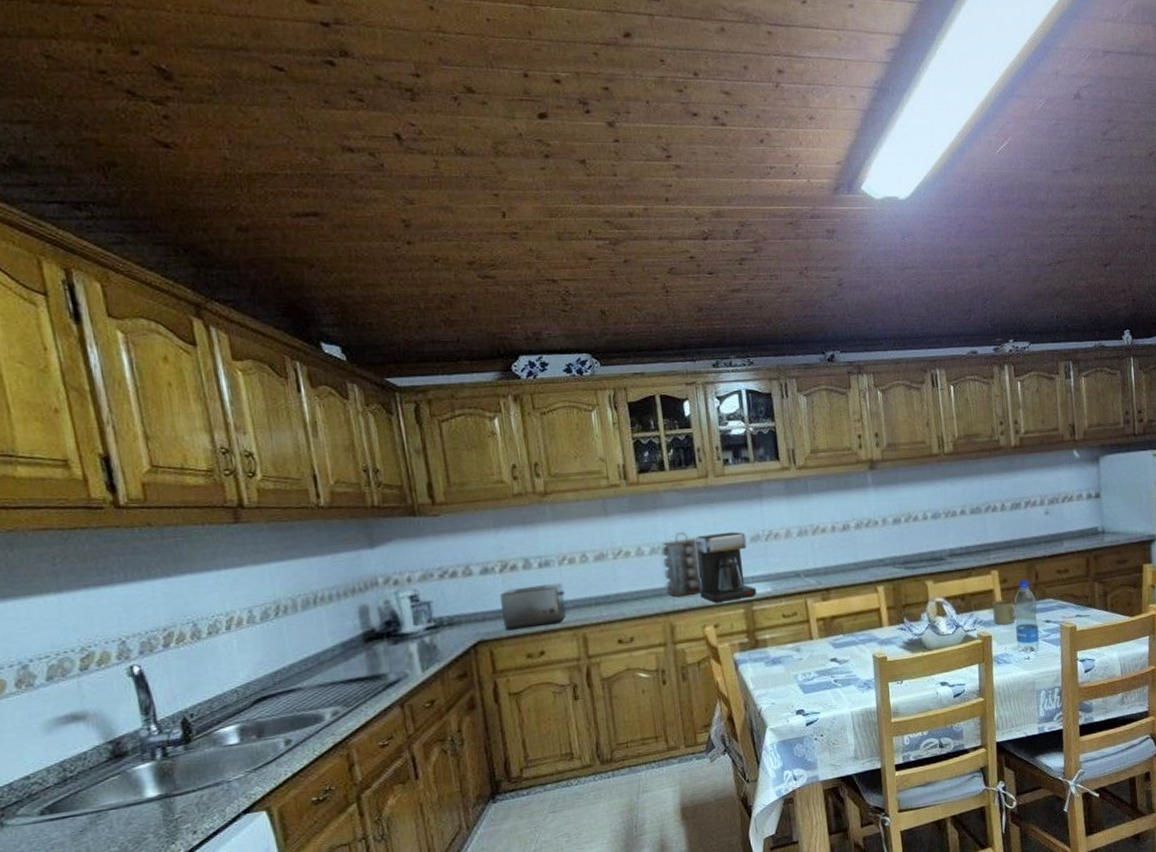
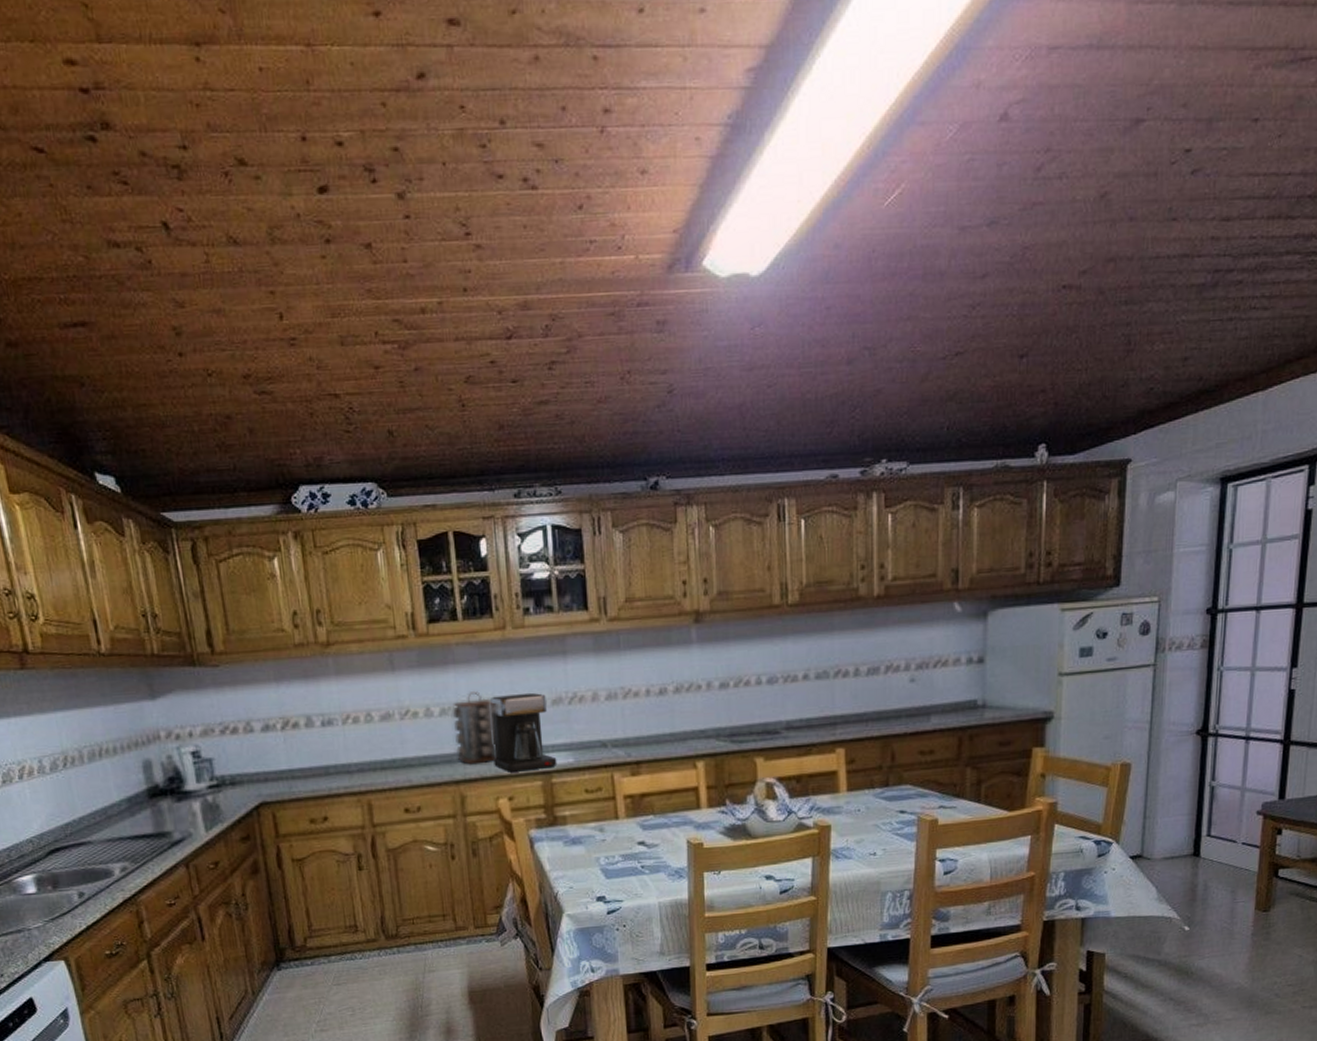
toaster: present [499,582,567,631] -> none [281,743,351,793]
cup: present [992,599,1017,625] -> none [834,783,864,814]
bottle: present [1014,579,1040,653] -> none [860,760,890,848]

